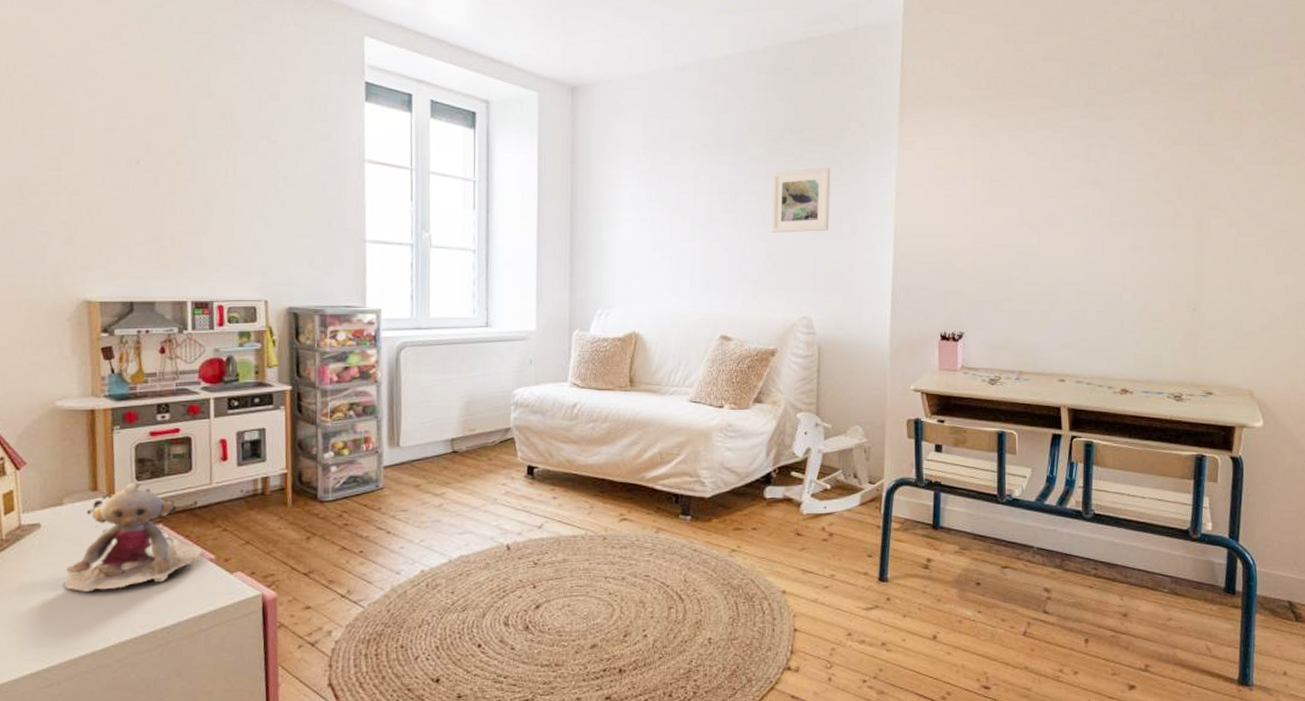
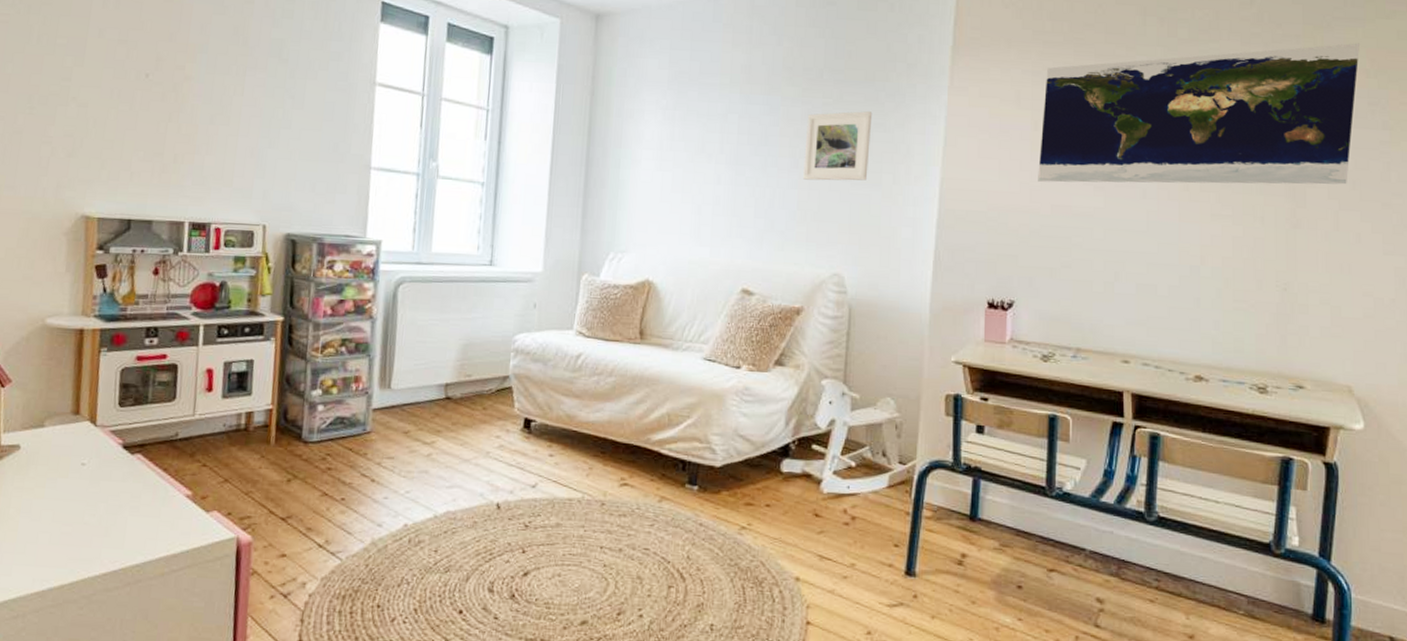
stuffed animal: present [64,483,202,592] -> none [38,408,179,521]
map: none [980,88,1252,224] -> present [1038,43,1360,185]

